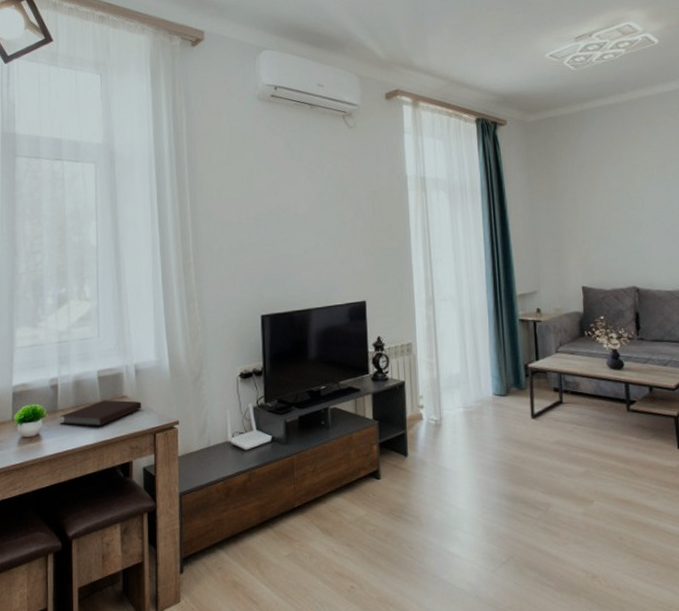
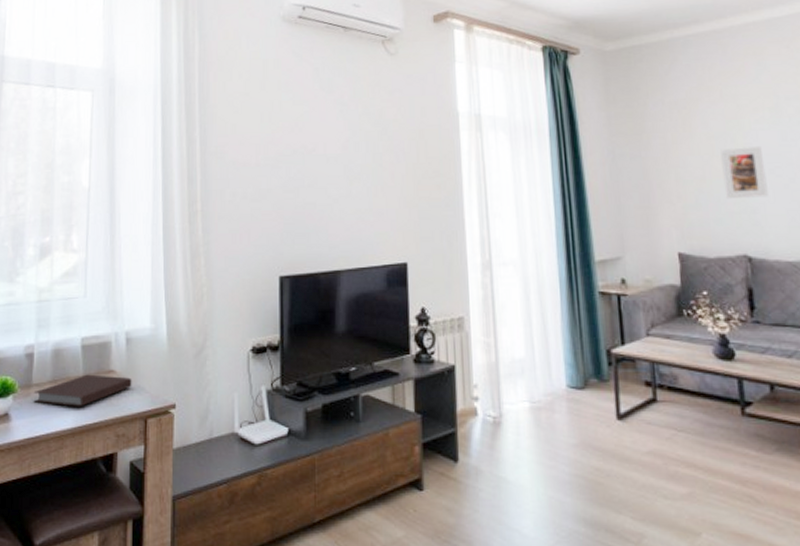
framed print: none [618,198,654,242] -> present [721,145,768,198]

